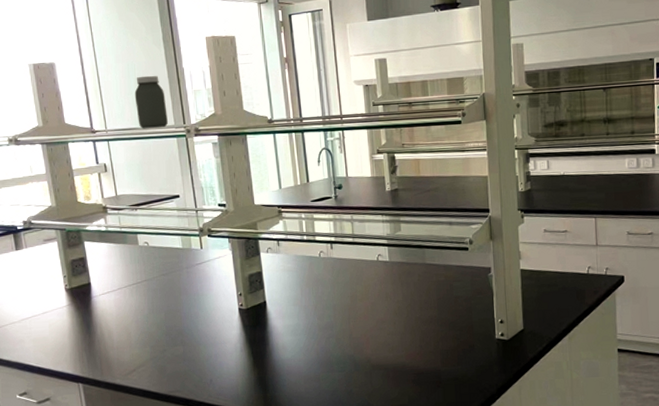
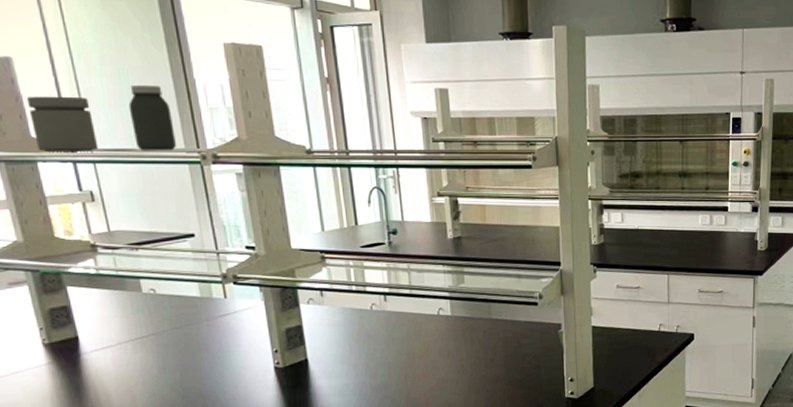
jar: none [63,89,112,134] -> present [26,96,99,151]

